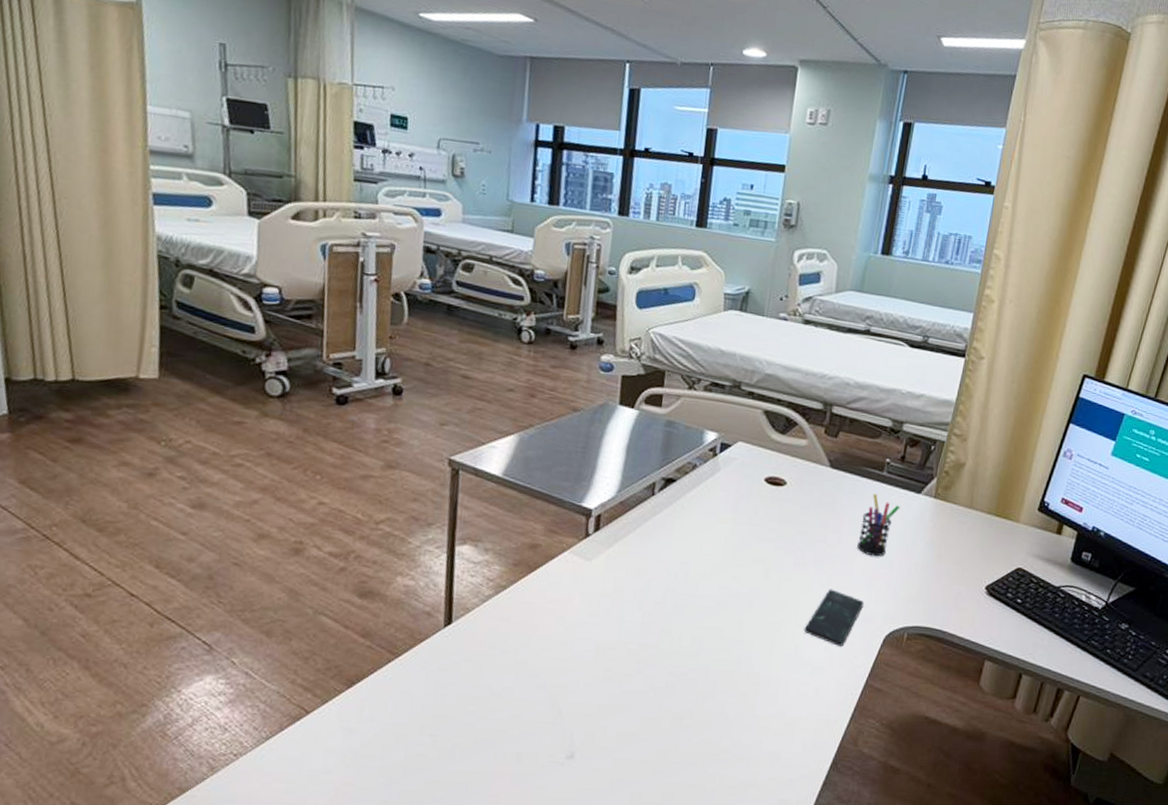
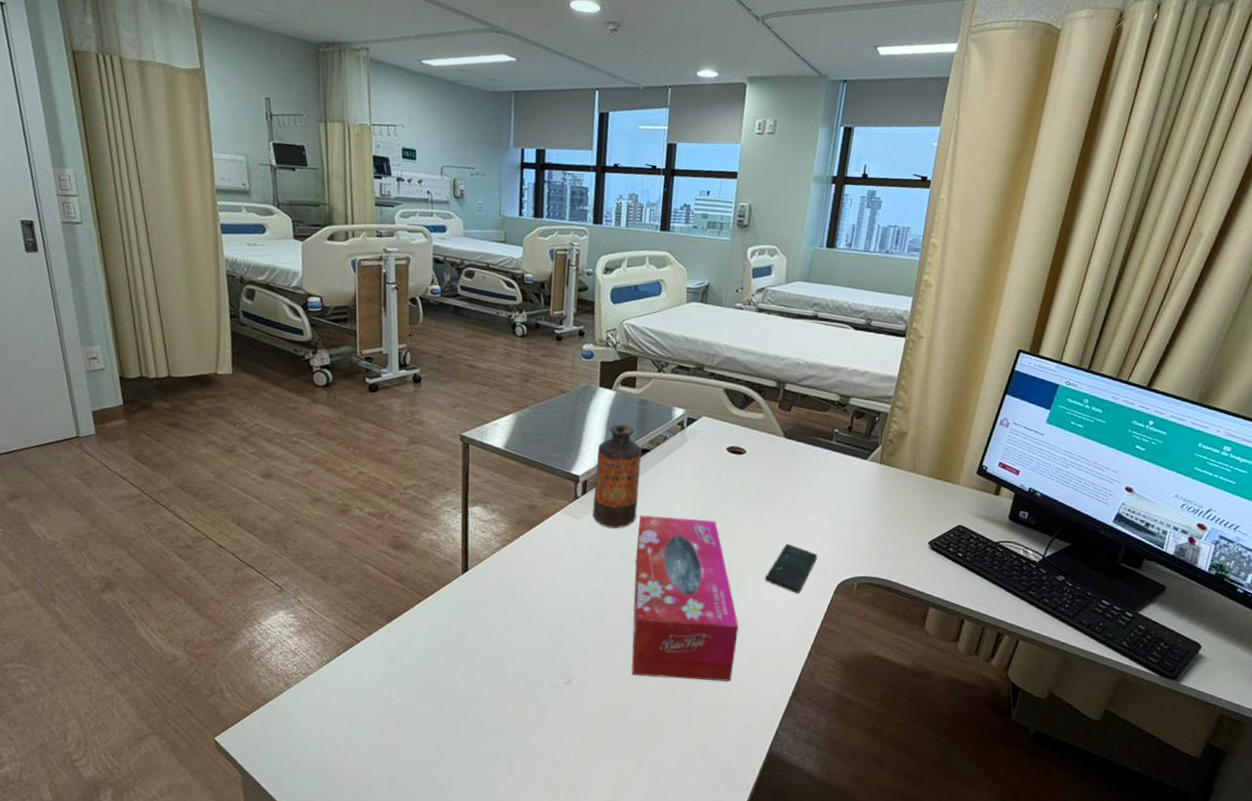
bottle: none [606,448,667,572] -> present [592,423,642,529]
tissue box: none [646,556,773,751] -> present [631,515,739,682]
pen holder: present [857,494,900,557] -> none [810,460,849,516]

